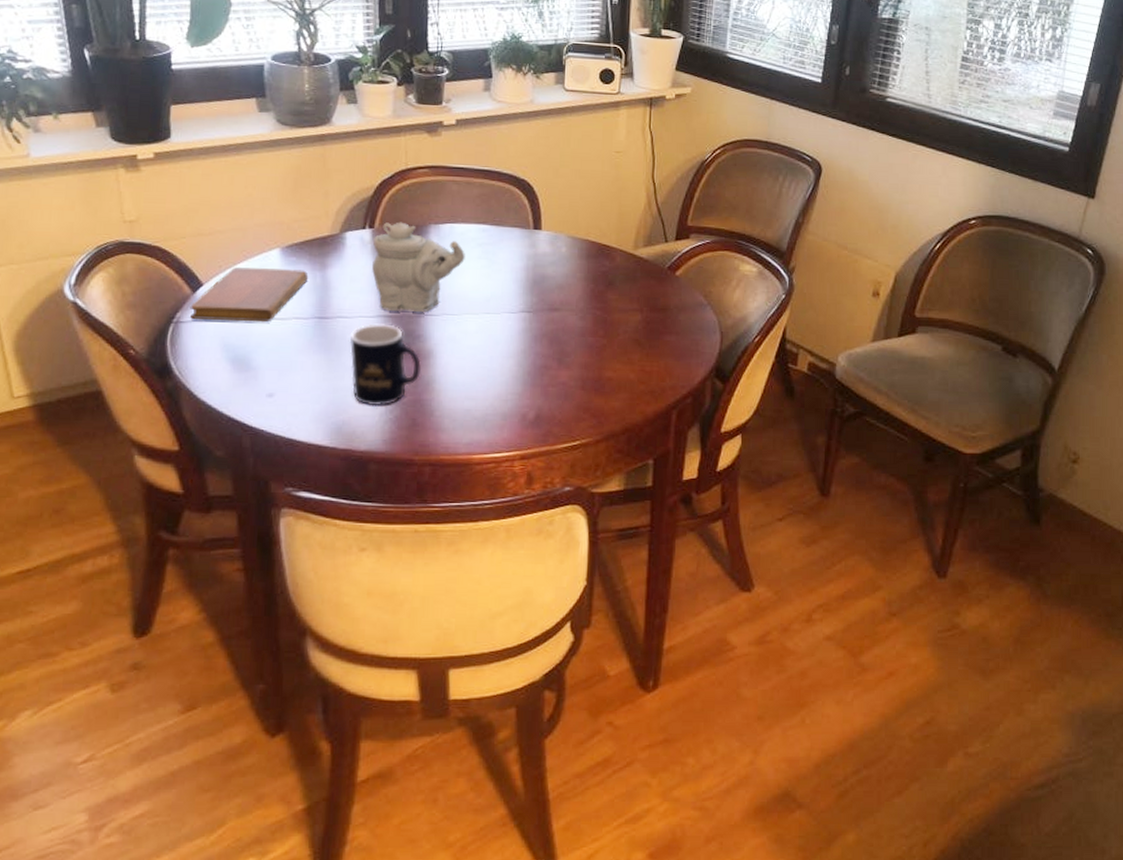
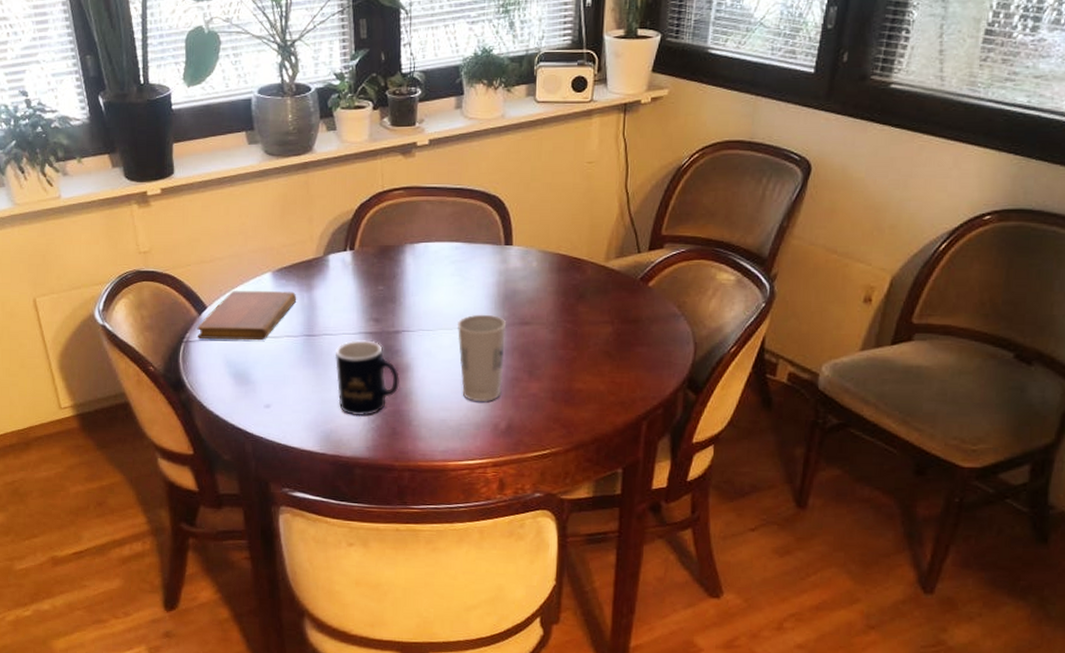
teapot: present [372,222,465,312] -> none [353,243,439,328]
cup: none [484,299,535,391] -> present [457,314,507,403]

